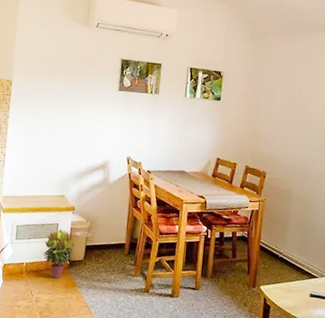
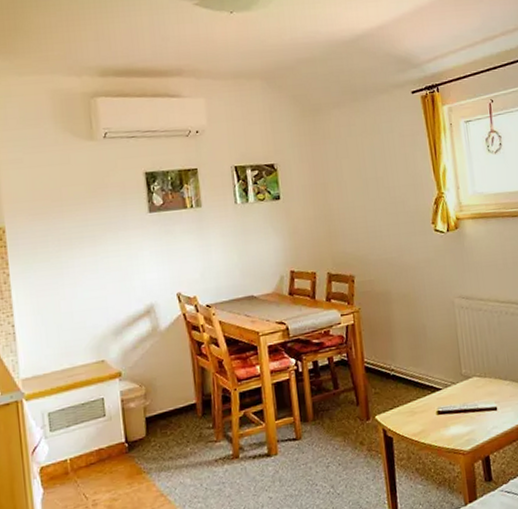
potted plant: present [42,229,75,279] -> none [90,404,133,471]

